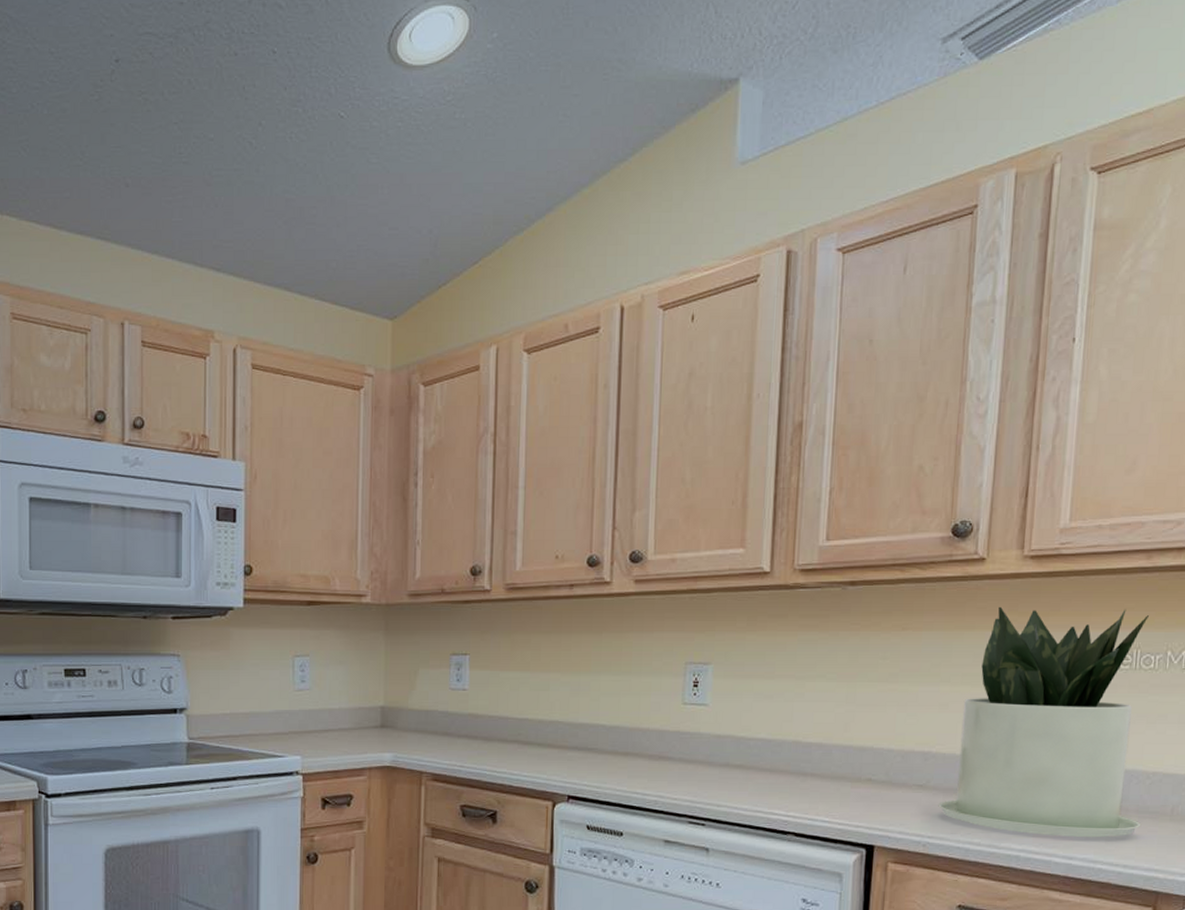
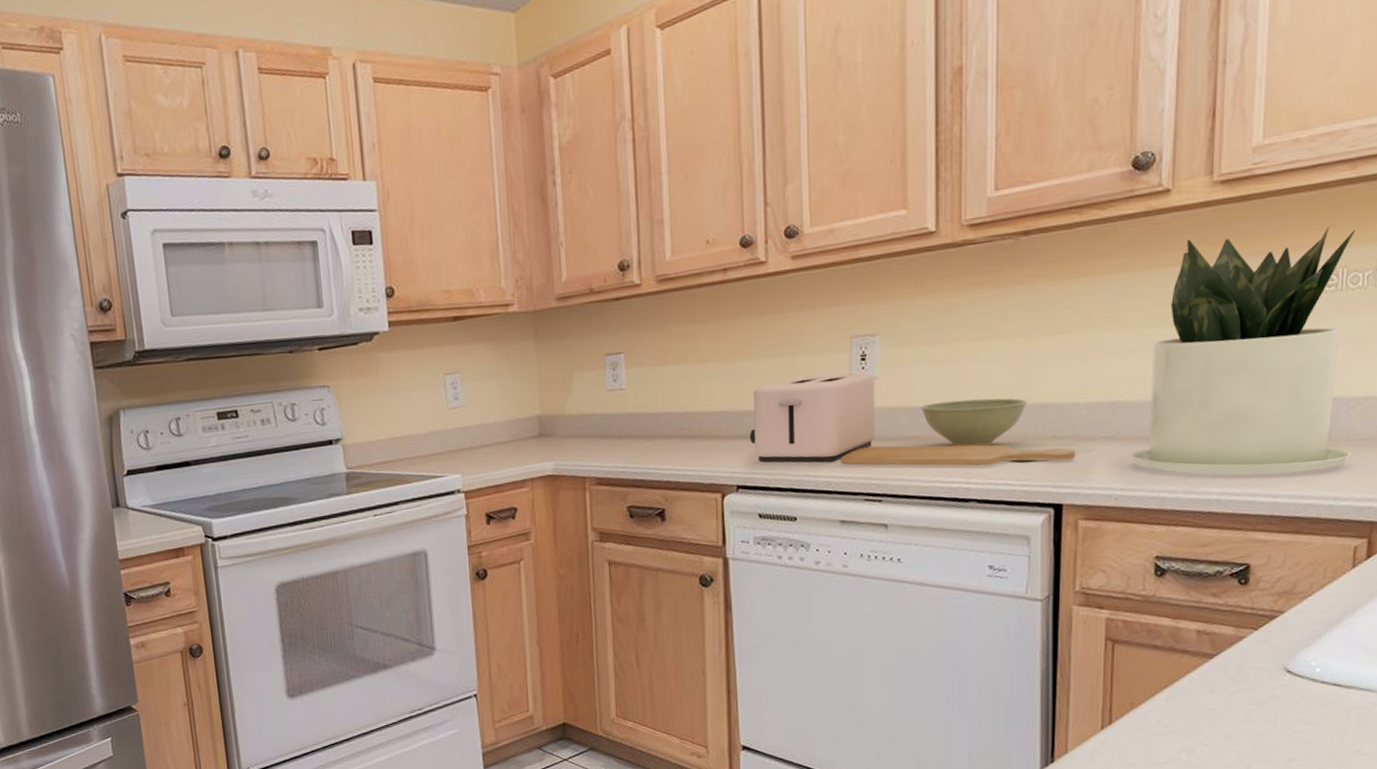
toaster: none [583,697,705,782] -> present [749,372,876,464]
chopping board: none [667,770,889,804] -> present [840,444,1076,466]
bowl: none [747,735,847,782] -> present [921,398,1028,447]

